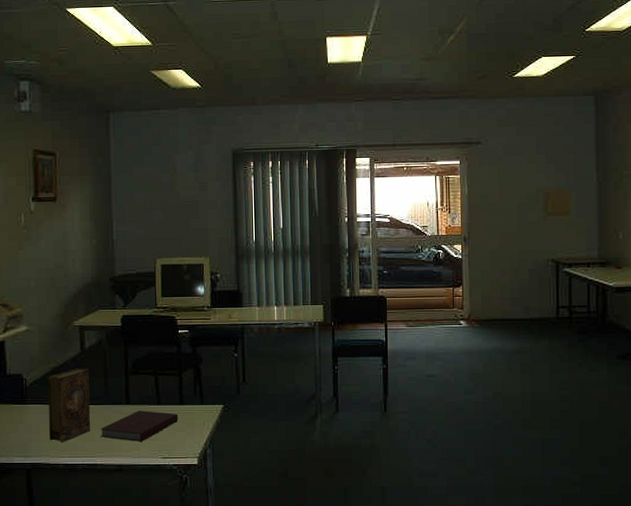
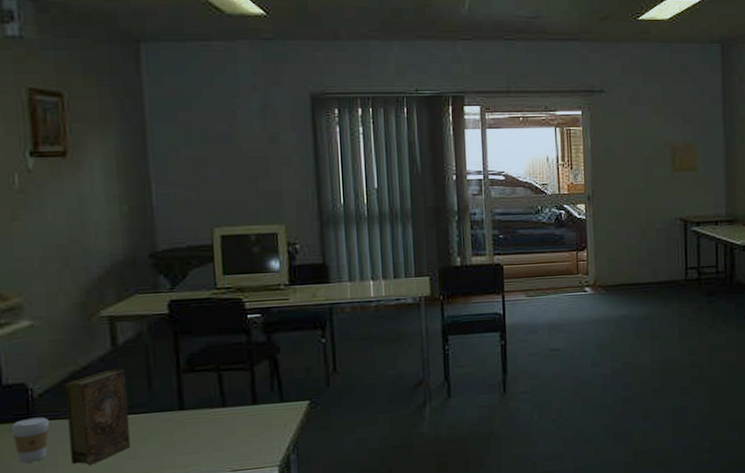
coffee cup: none [11,401,37,436] -> present [11,417,50,463]
notebook: present [100,410,178,441] -> none [144,415,251,455]

